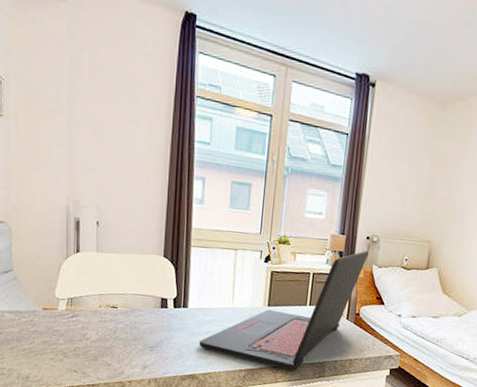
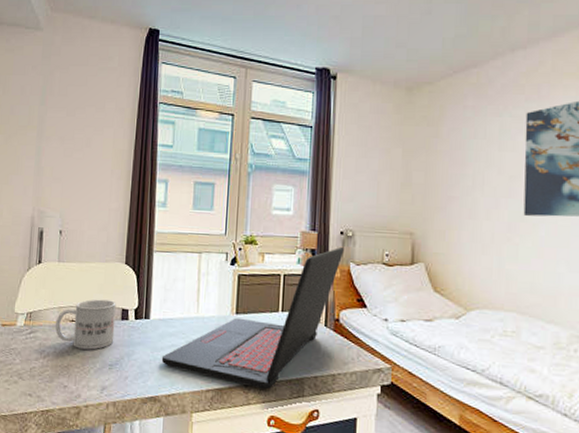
mug: none [97,288,156,334] -> present [55,299,116,350]

